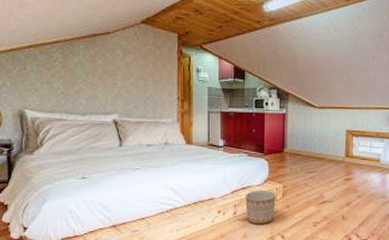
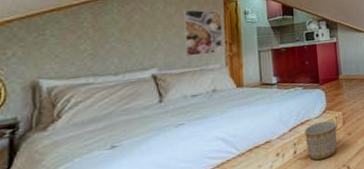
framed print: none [141,60,175,109] -> present [184,9,223,57]

